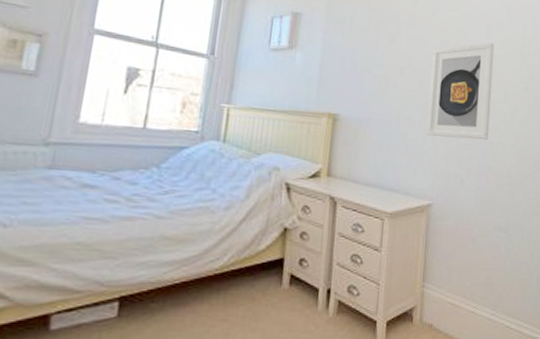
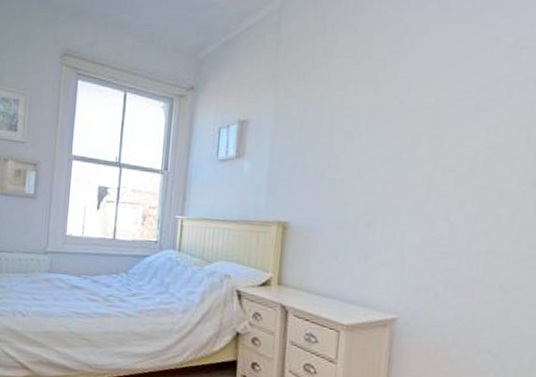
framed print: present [426,42,495,140] -> none [390,129,486,248]

